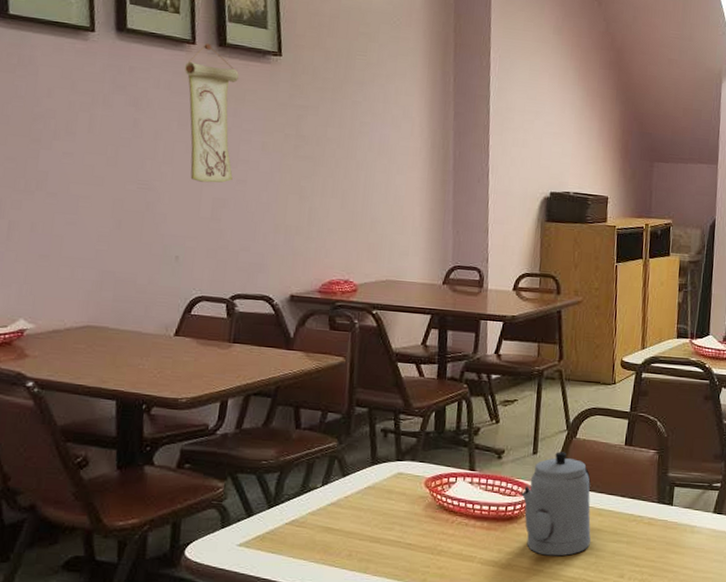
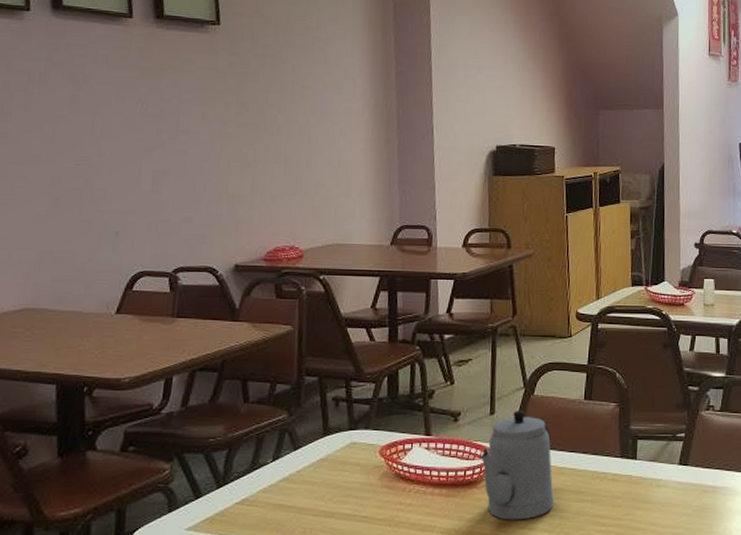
wall scroll: present [184,44,239,183] -> none [121,17,177,156]

